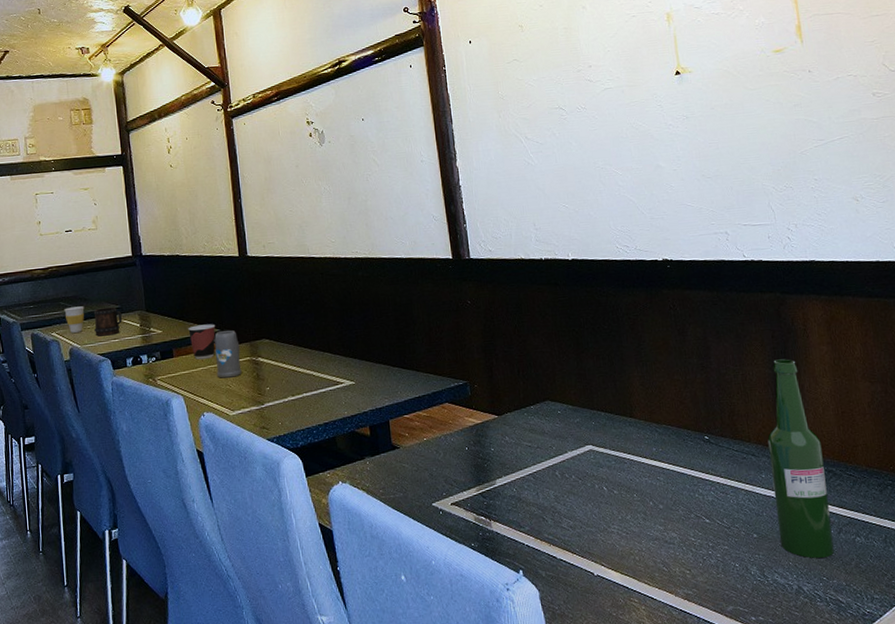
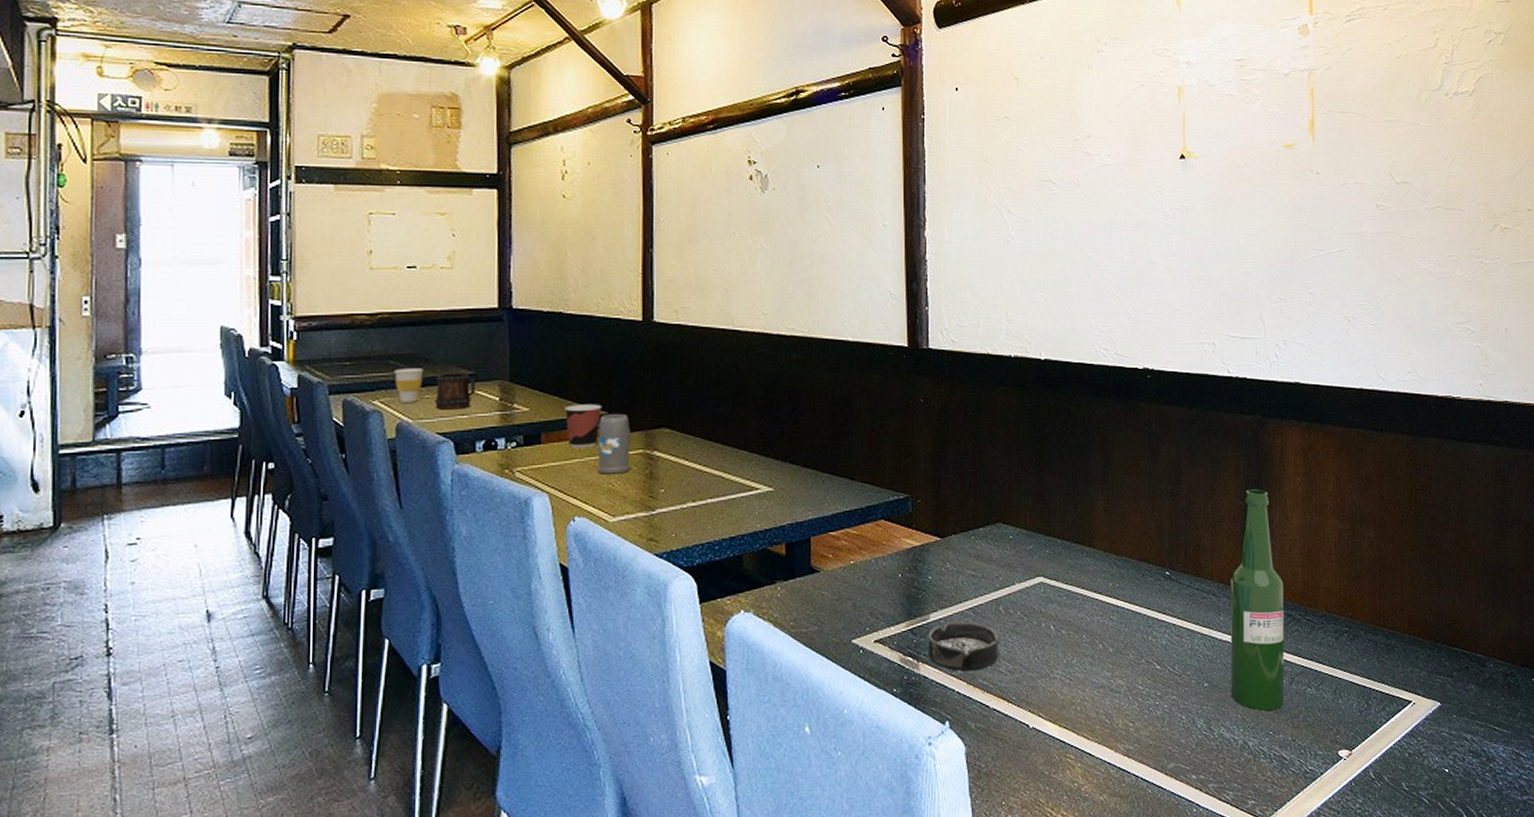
ashtray: none [496,485,560,528] -> present [928,621,999,671]

